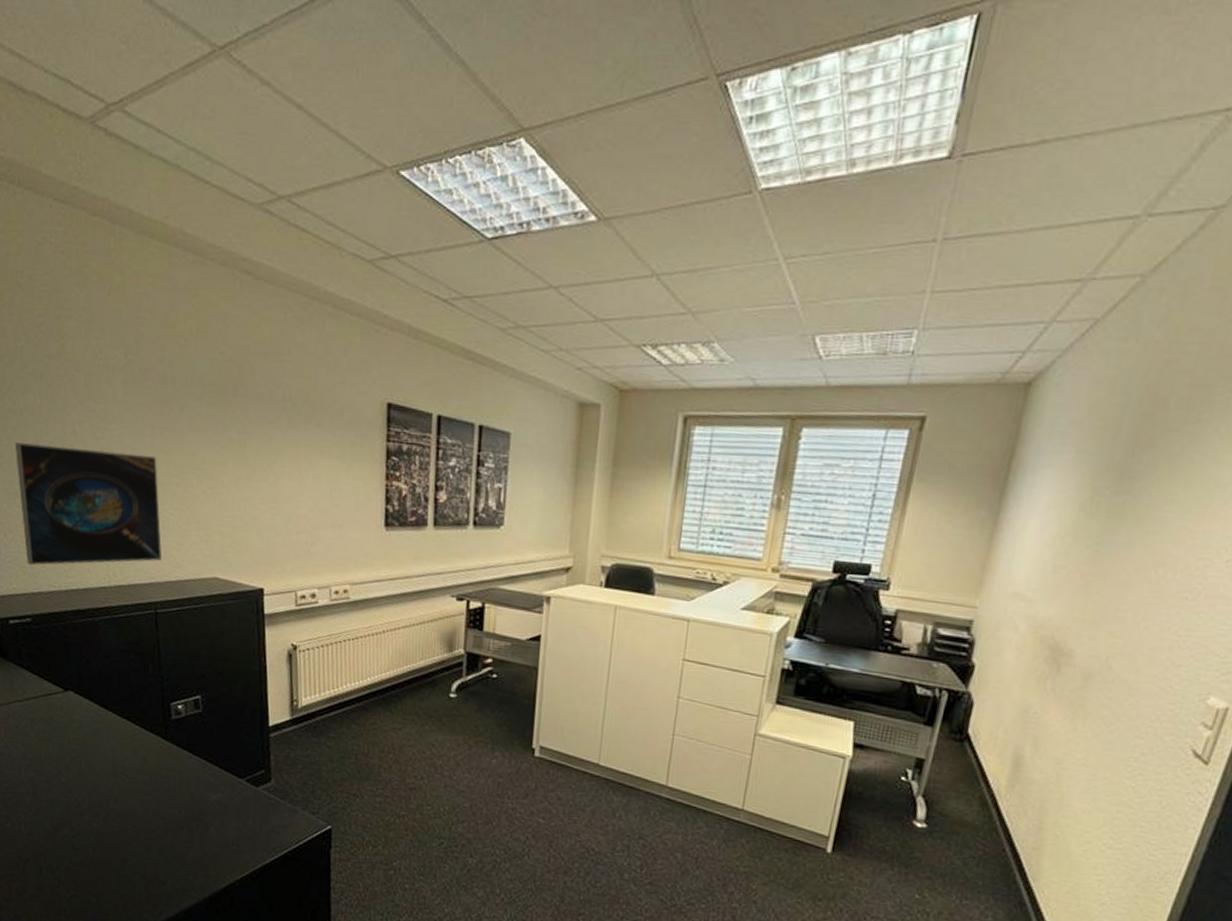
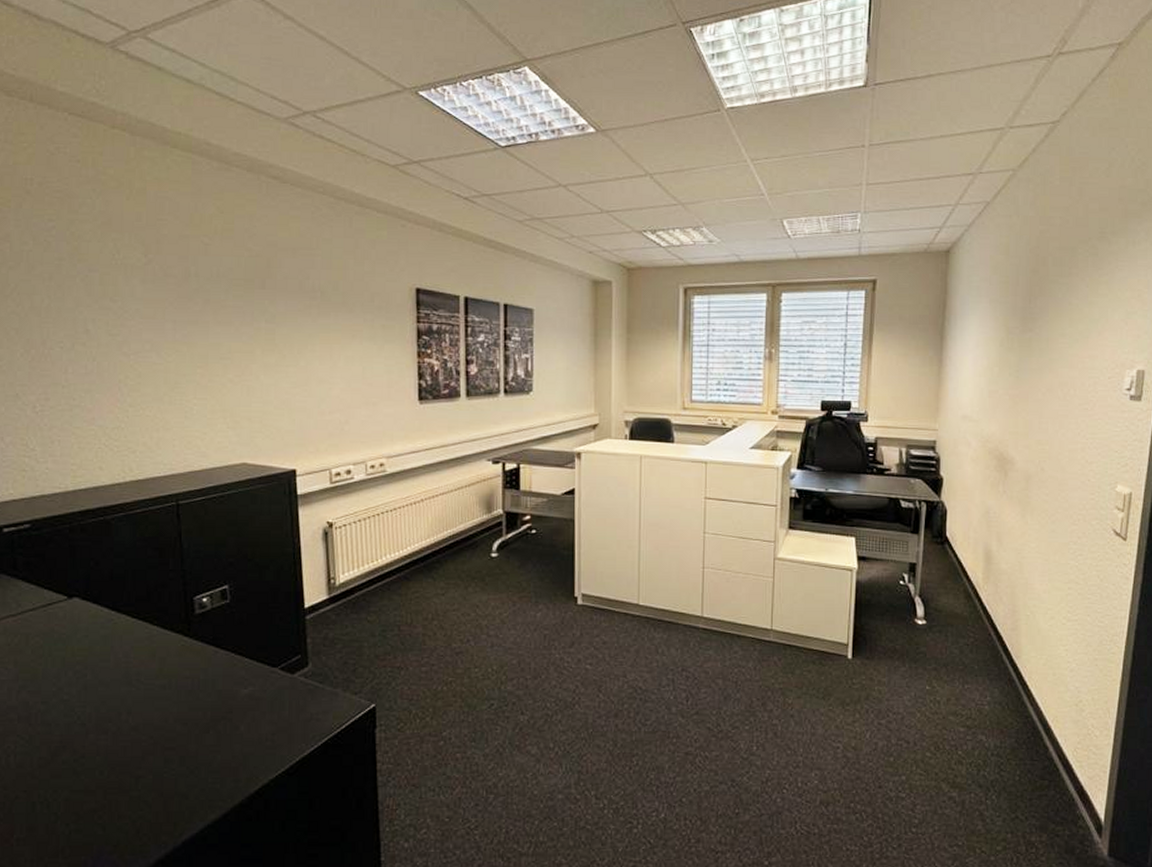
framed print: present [14,442,162,566] -> none [16,343,184,469]

